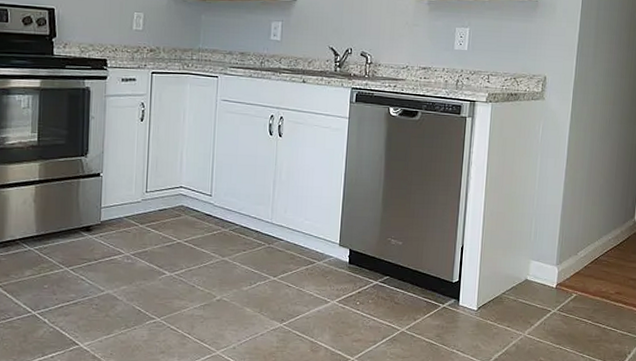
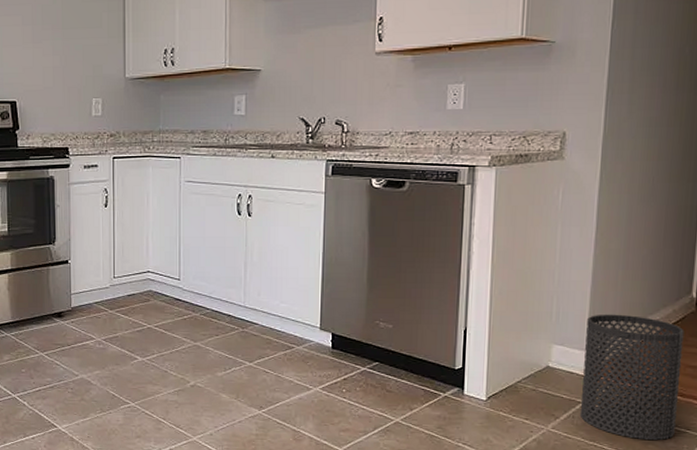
trash can: none [549,234,629,342] -> present [579,314,685,440]

